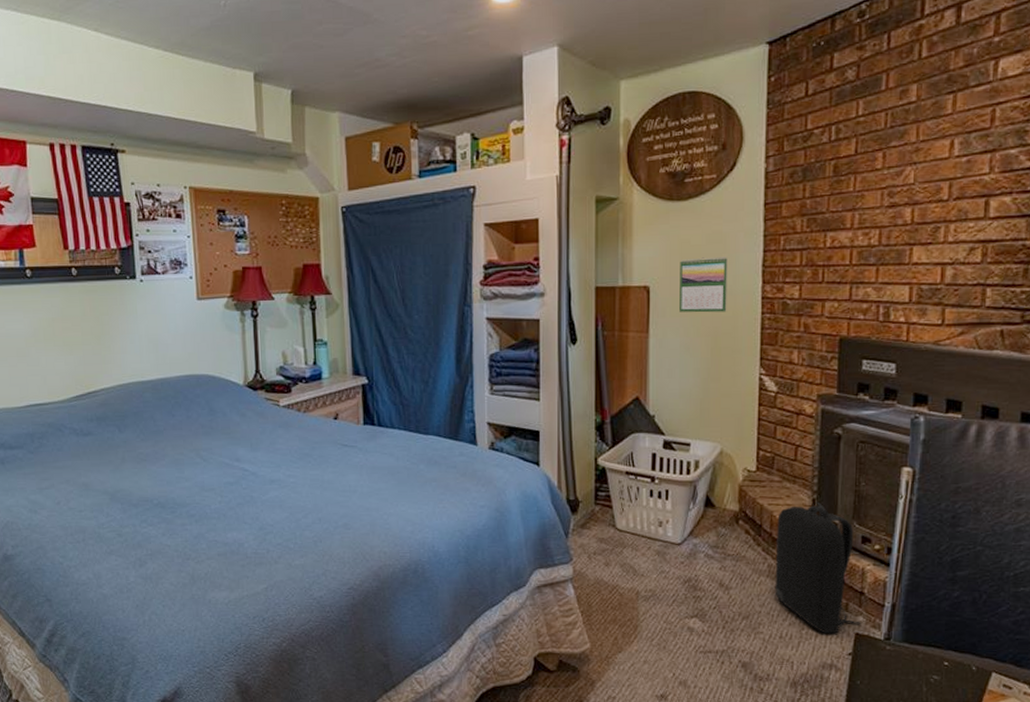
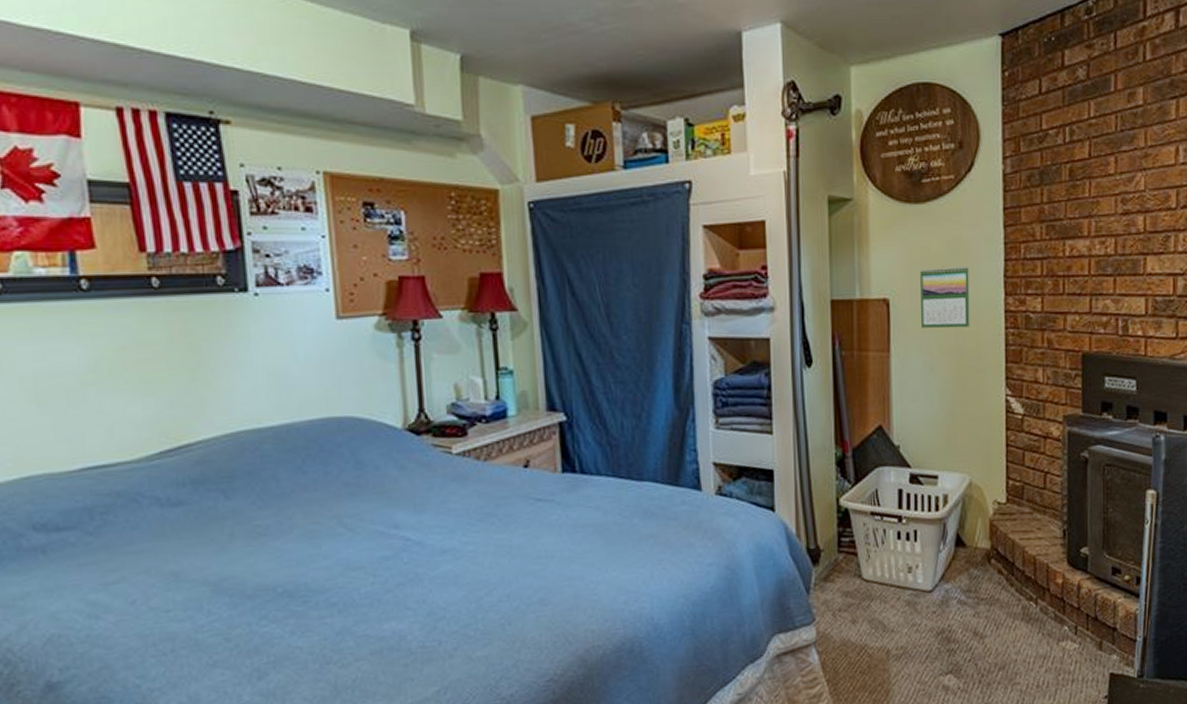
backpack: present [775,501,862,634] -> none [1029,532,1116,678]

